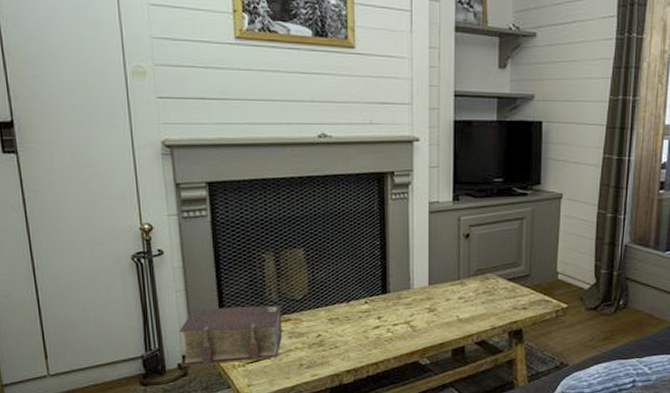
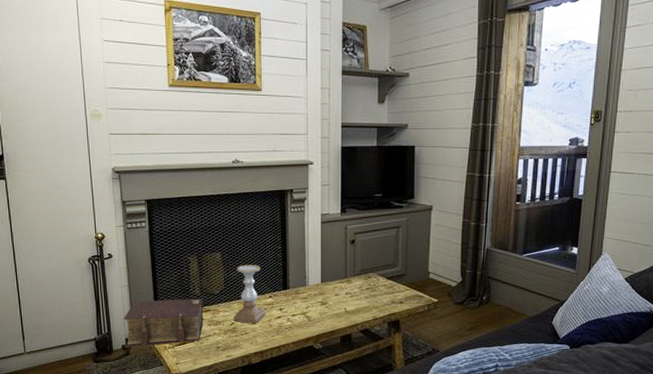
candle holder: none [320,264,361,335] -> present [234,265,266,324]

